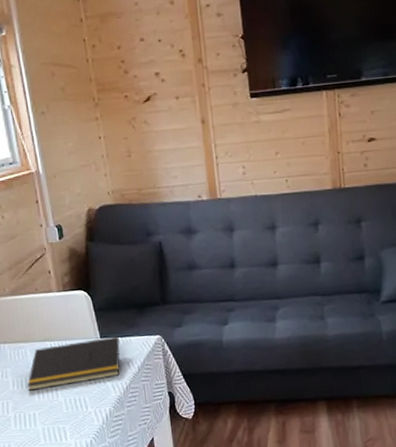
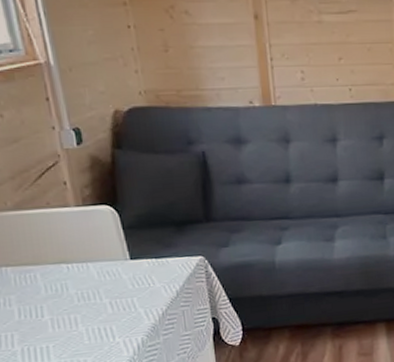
notepad: present [27,336,120,391] -> none [37,257,155,321]

